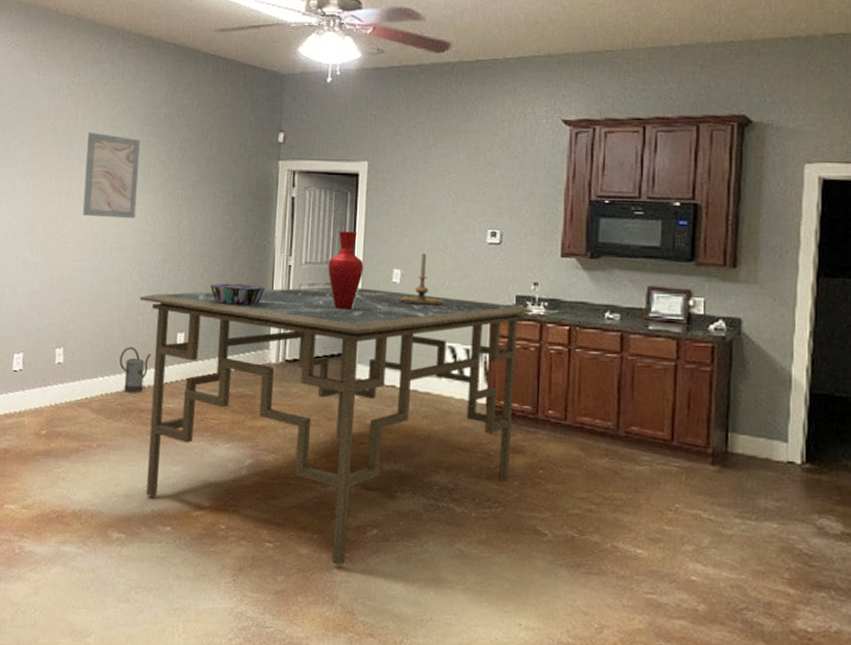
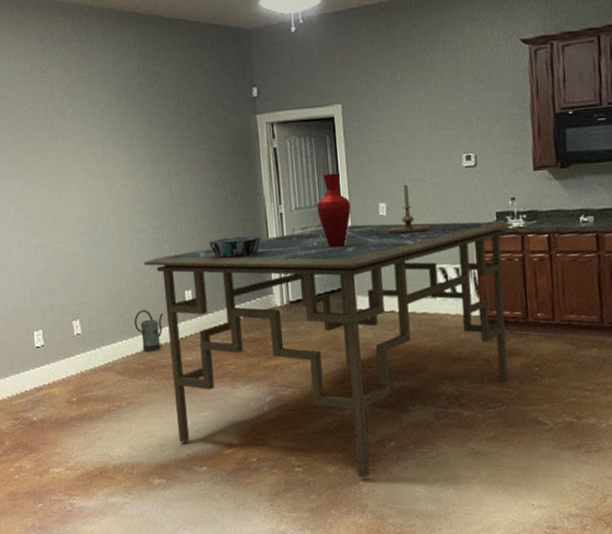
wall art: present [82,132,140,219] -> none [67,110,127,193]

